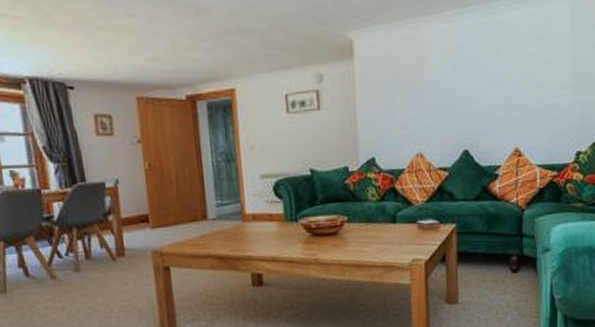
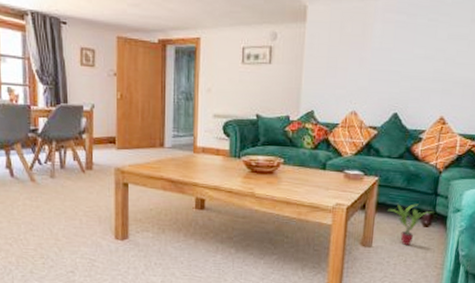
potted plant: none [470,248,523,297] -> present [387,203,435,246]

